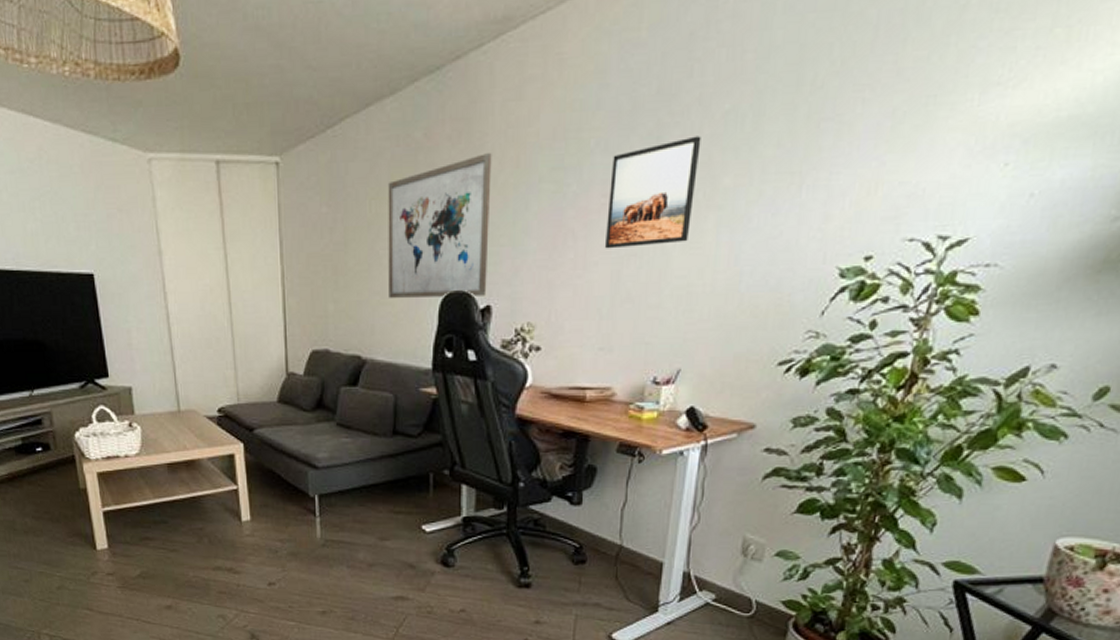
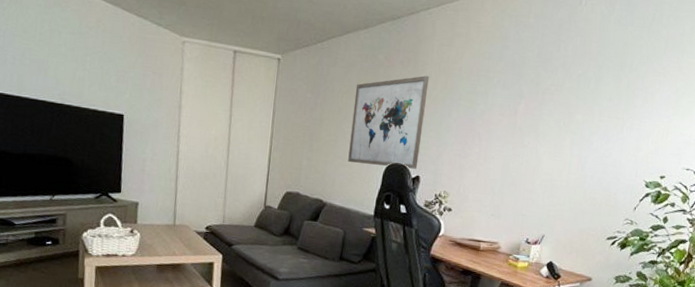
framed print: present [604,136,701,249] -> none [499,86,564,152]

